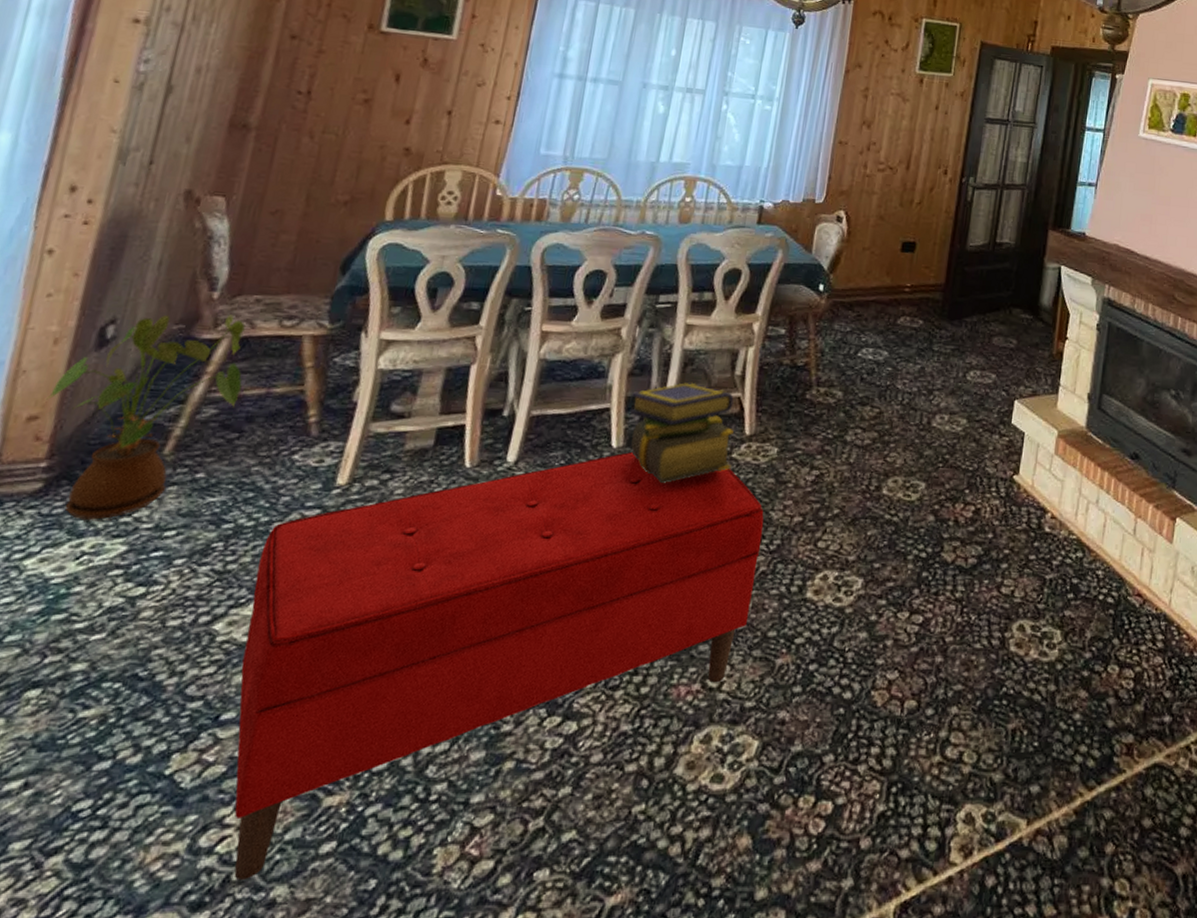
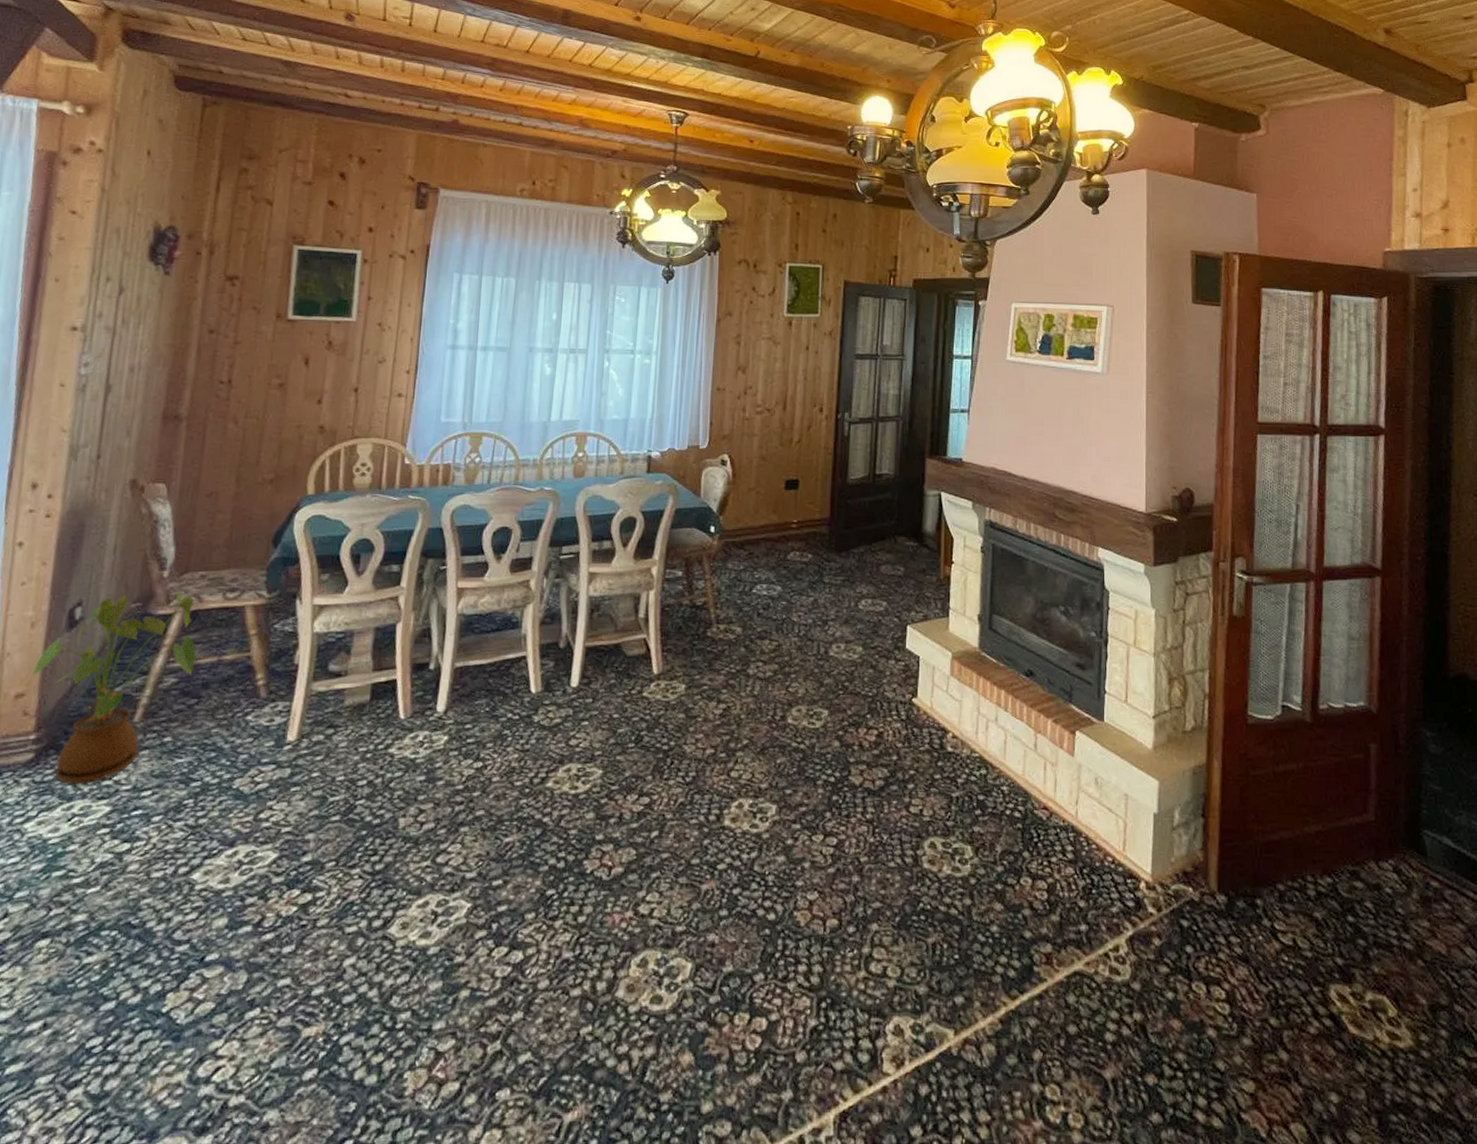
bench: present [234,451,764,881] -> none [219,695,679,1107]
stack of books: present [629,382,734,483] -> none [544,627,643,724]

